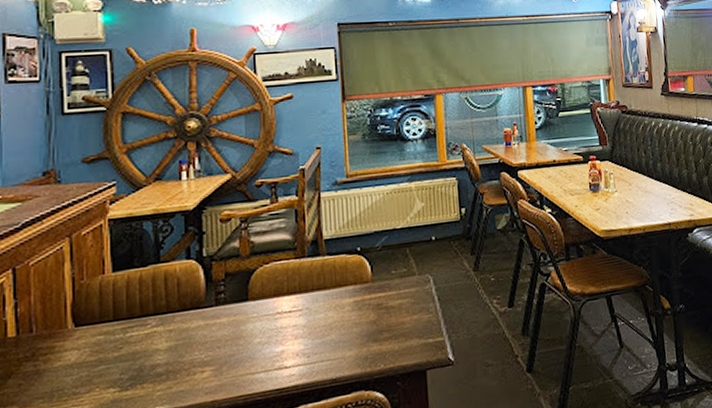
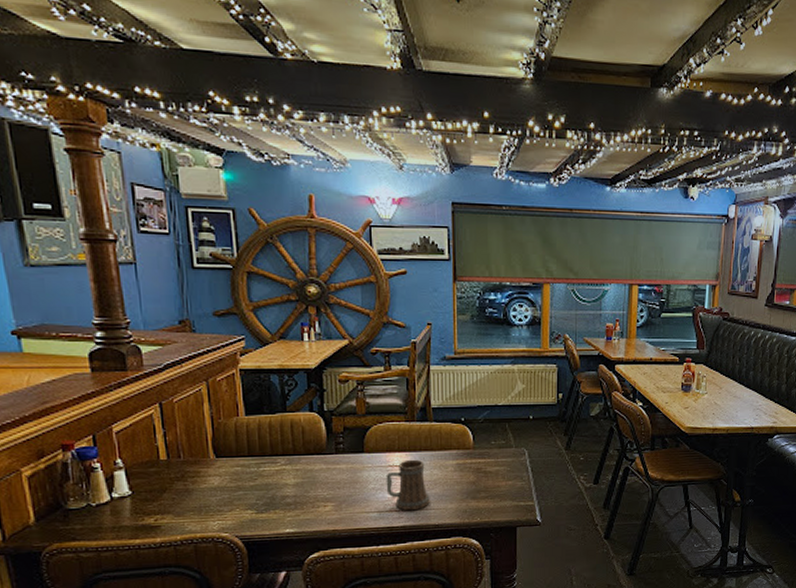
beer mug: none [273,301,325,366] -> present [386,459,430,511]

